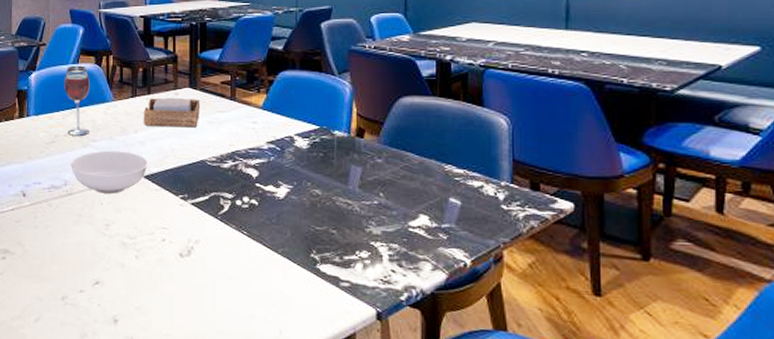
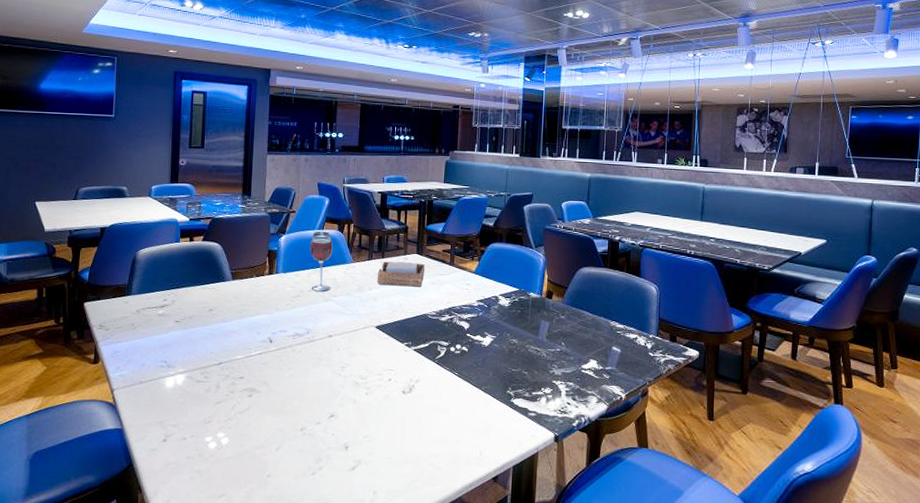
bowl: present [70,150,148,194] -> none [313,304,379,341]

